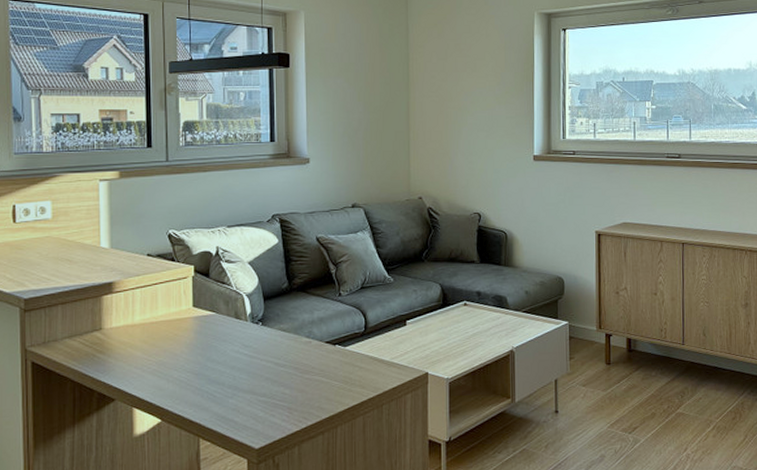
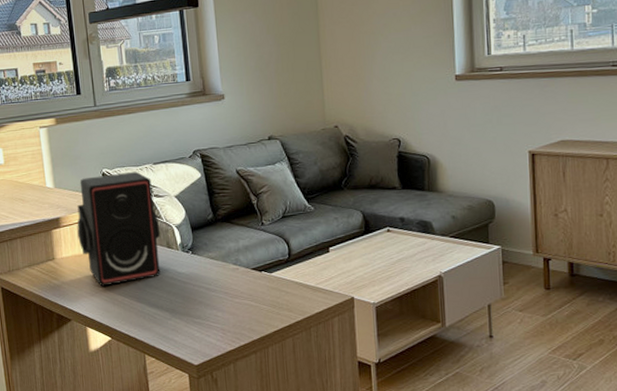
stereo: none [133,234,228,361] -> present [77,171,161,287]

